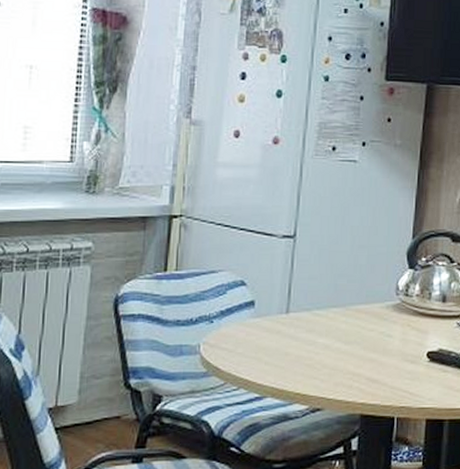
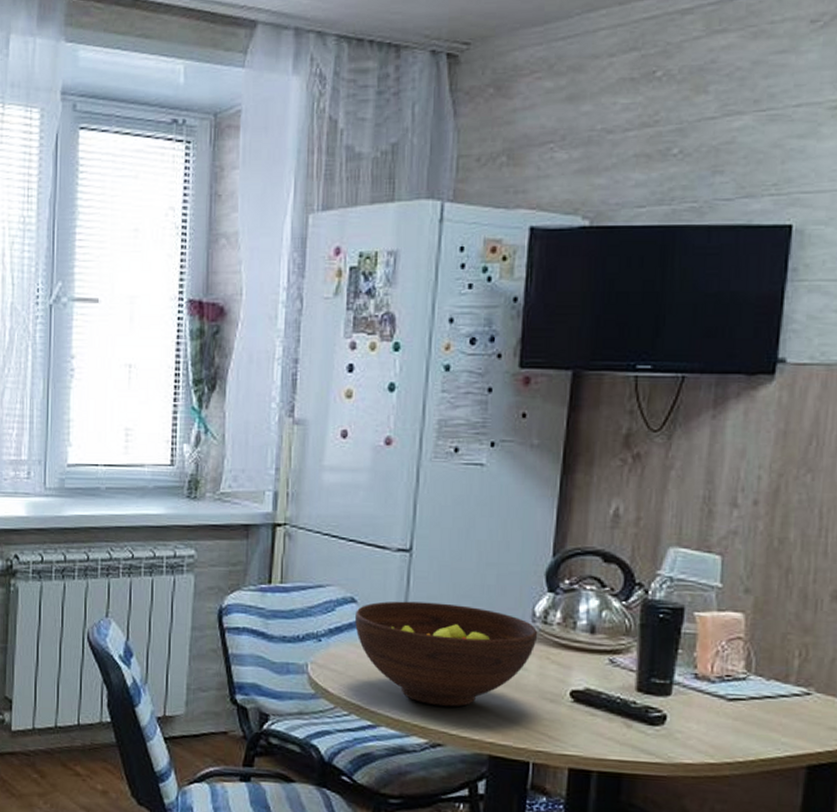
fruit bowl: none [244,282,401,375] -> present [355,601,538,707]

